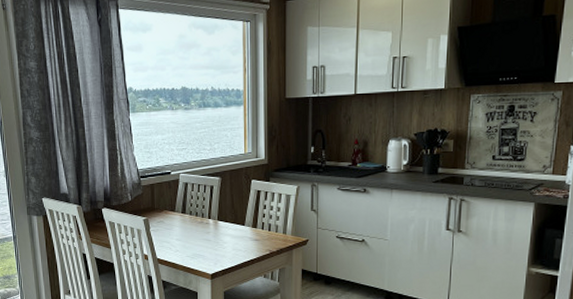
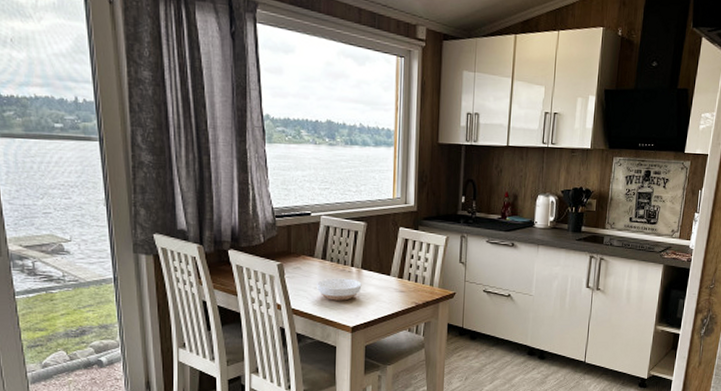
bowl: none [178,230,219,250] -> present [317,278,362,301]

